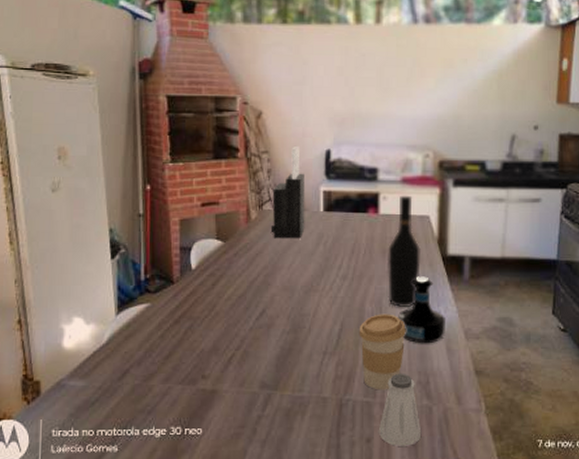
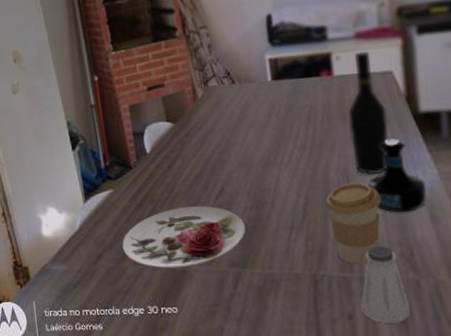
plate: none [152,326,281,387] -> present [122,206,246,268]
knife block: present [270,145,305,239] -> none [215,15,254,115]

